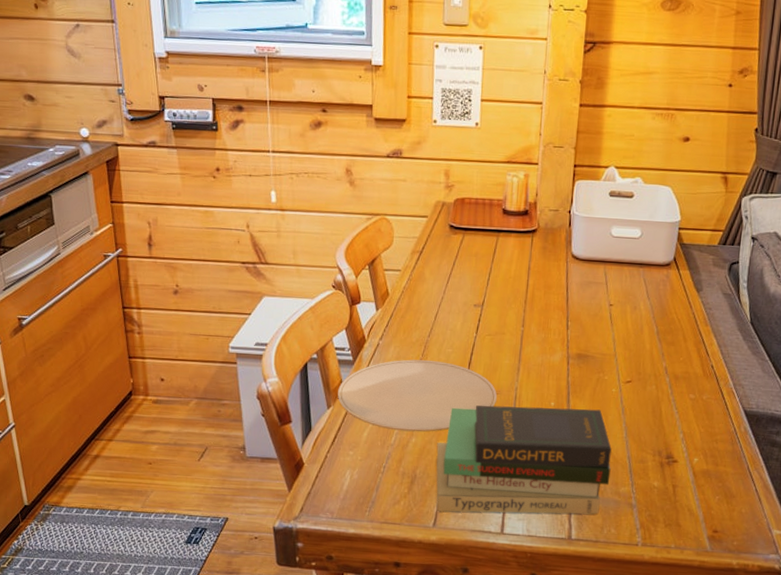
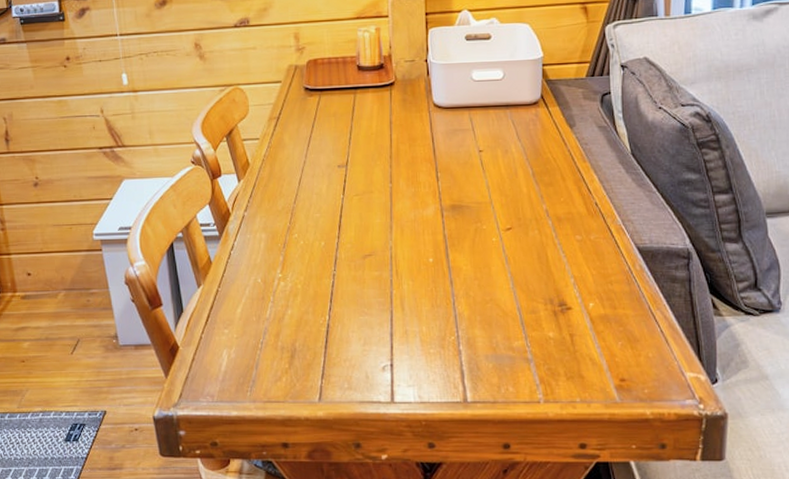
plate: present [338,359,498,433] -> none [207,227,372,304]
books: present [436,405,612,515] -> none [314,261,501,384]

